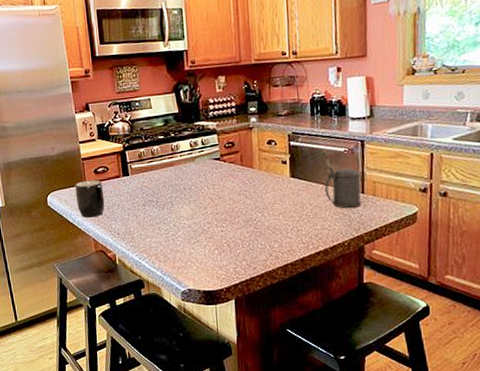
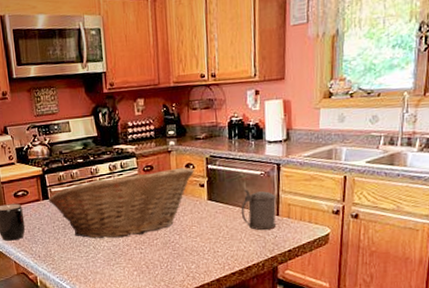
fruit basket: none [128,144,276,216] -> present [48,167,194,239]

